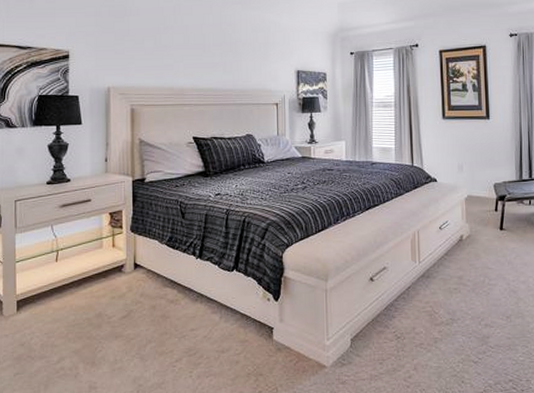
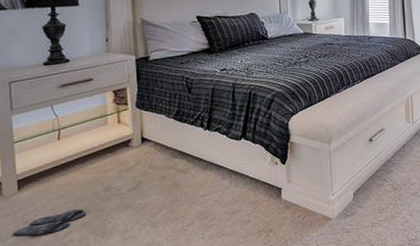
slippers: none [10,335,79,360] -> present [13,209,87,237]

